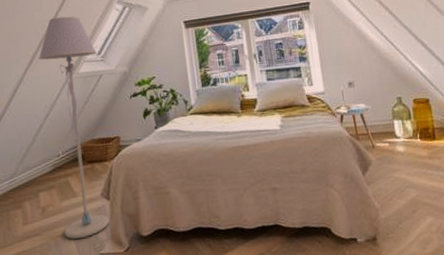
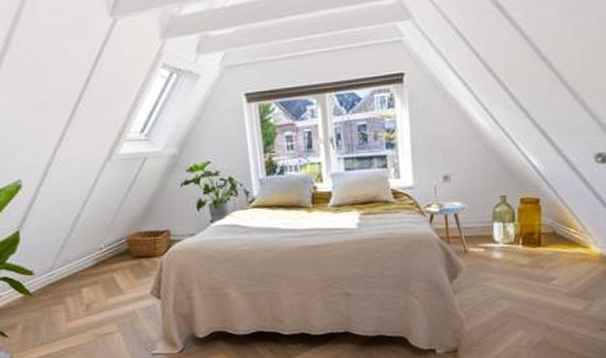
floor lamp: present [38,16,110,239] -> none [69,83,162,338]

